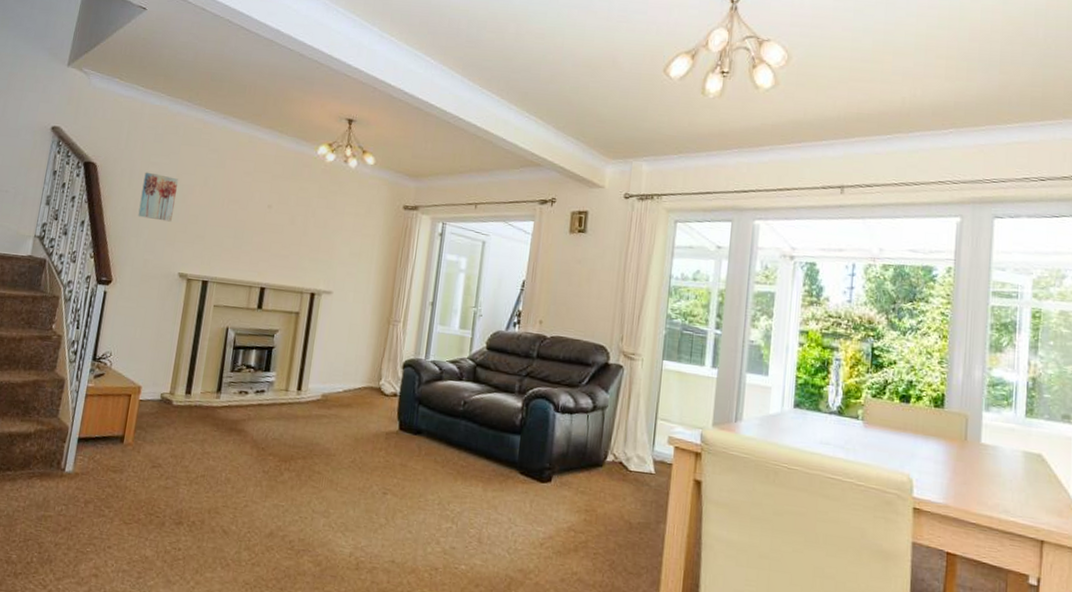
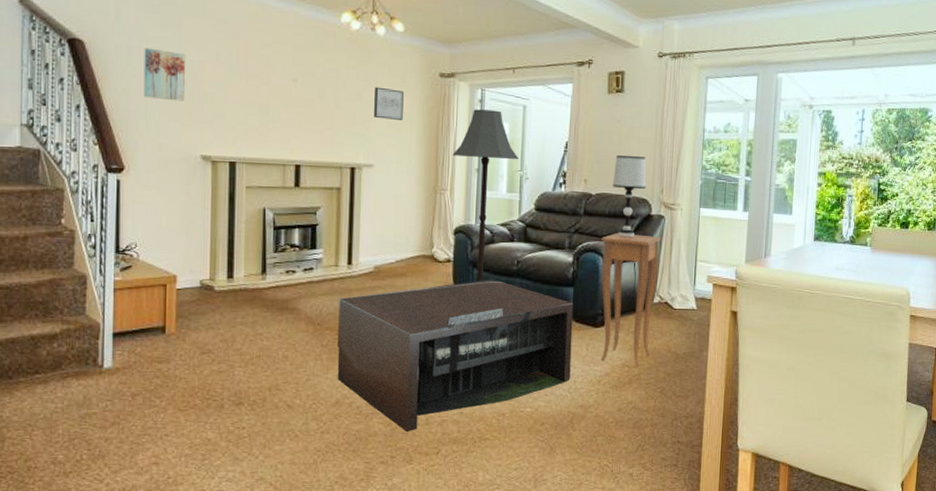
coffee table: none [274,418,520,575] -> present [337,279,574,431]
wall art: none [338,216,368,250] -> present [374,87,404,120]
floor lamp: none [408,242,475,421] -> present [452,109,519,282]
side table: none [545,379,618,533] -> present [600,232,661,367]
table lamp: none [569,298,606,387] -> present [612,155,647,238]

